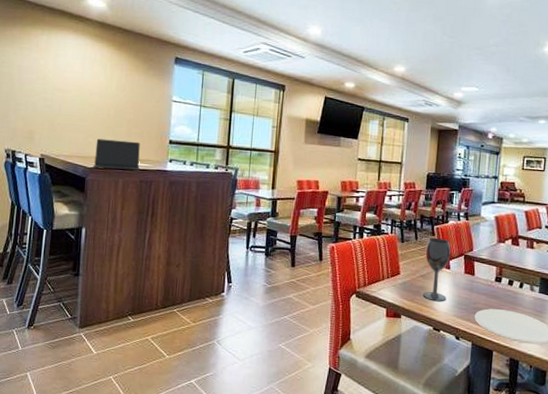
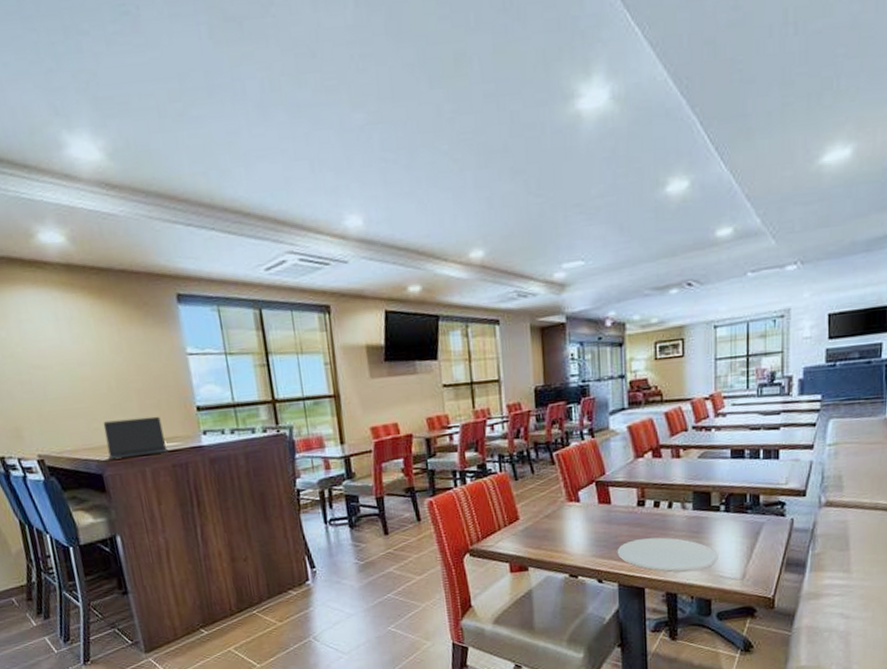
wine glass: present [423,237,451,302] -> none [546,466,581,544]

